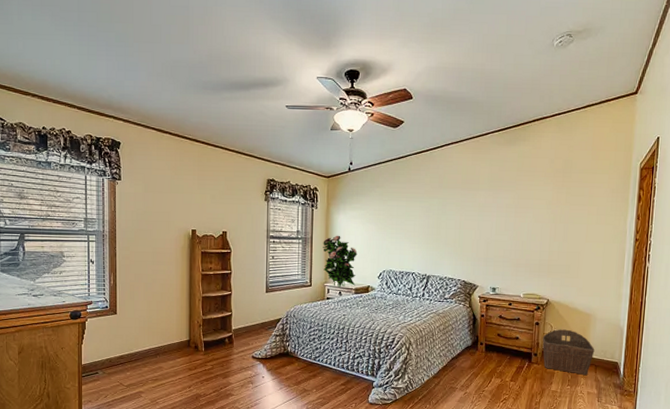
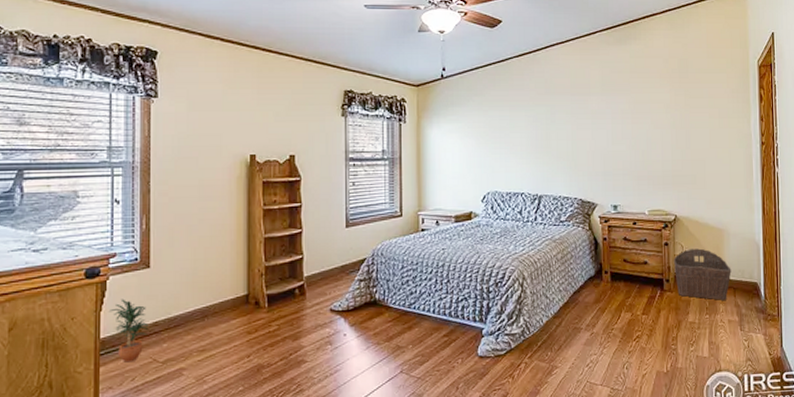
potted plant: none [87,336,117,384] -> present [108,299,149,363]
plant: present [323,235,357,288] -> none [414,153,456,216]

